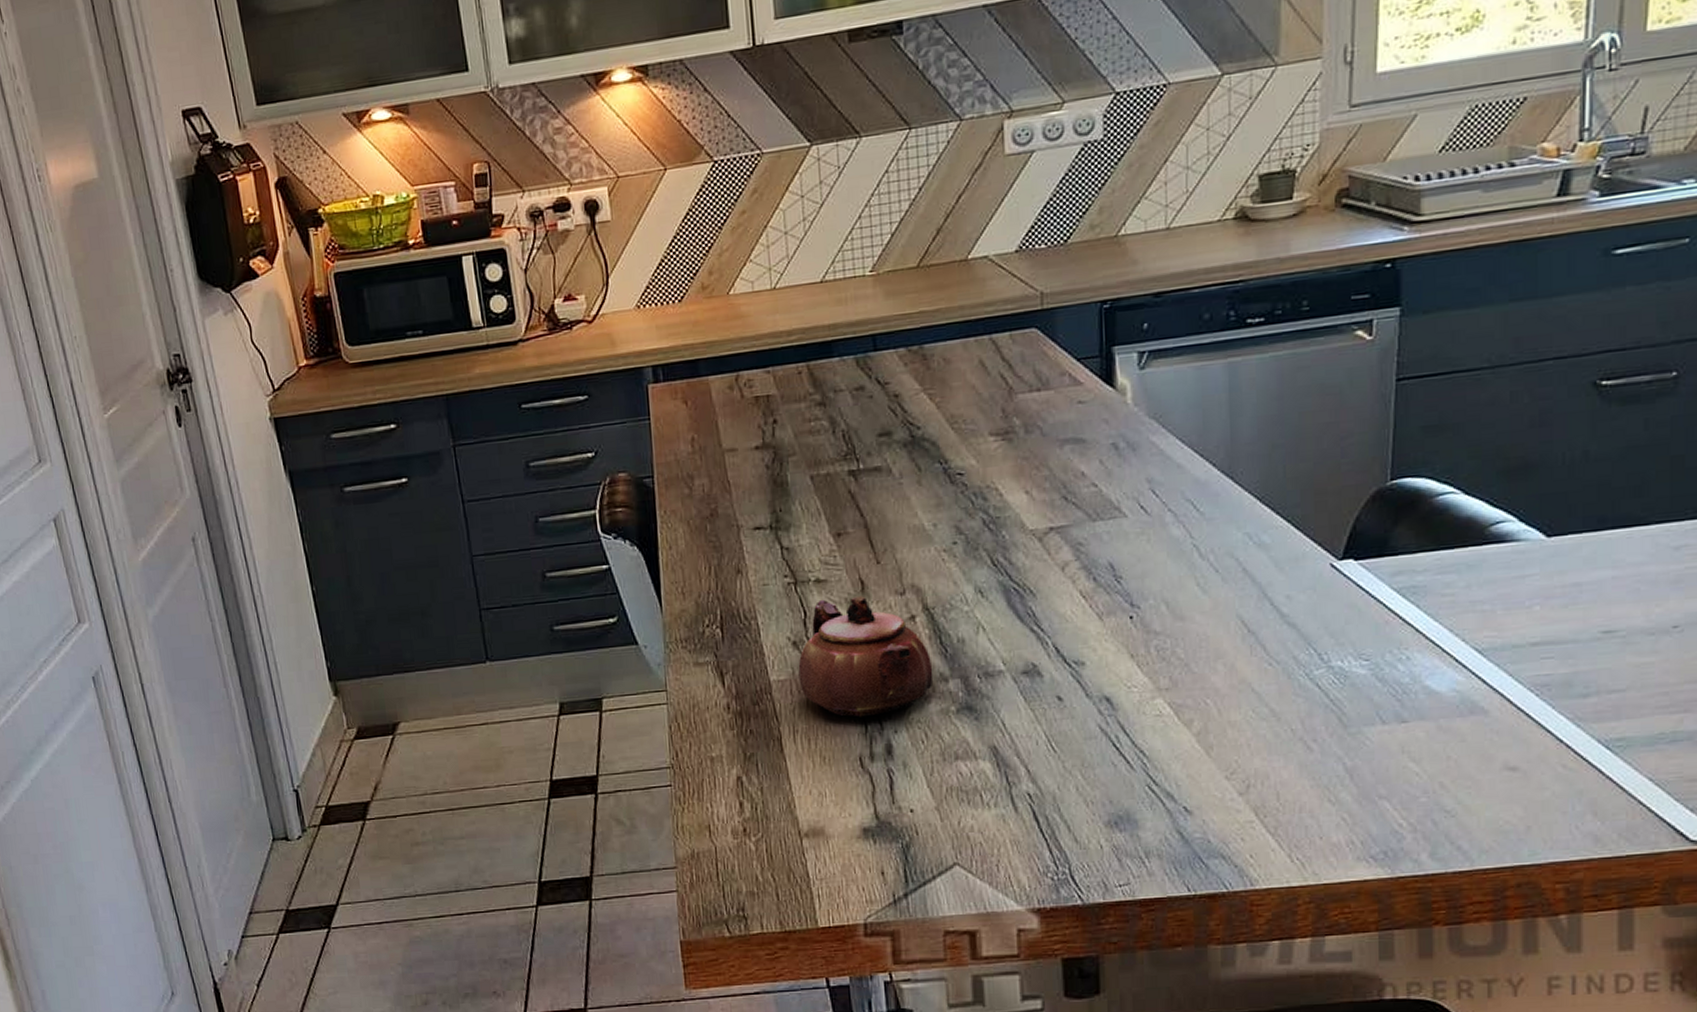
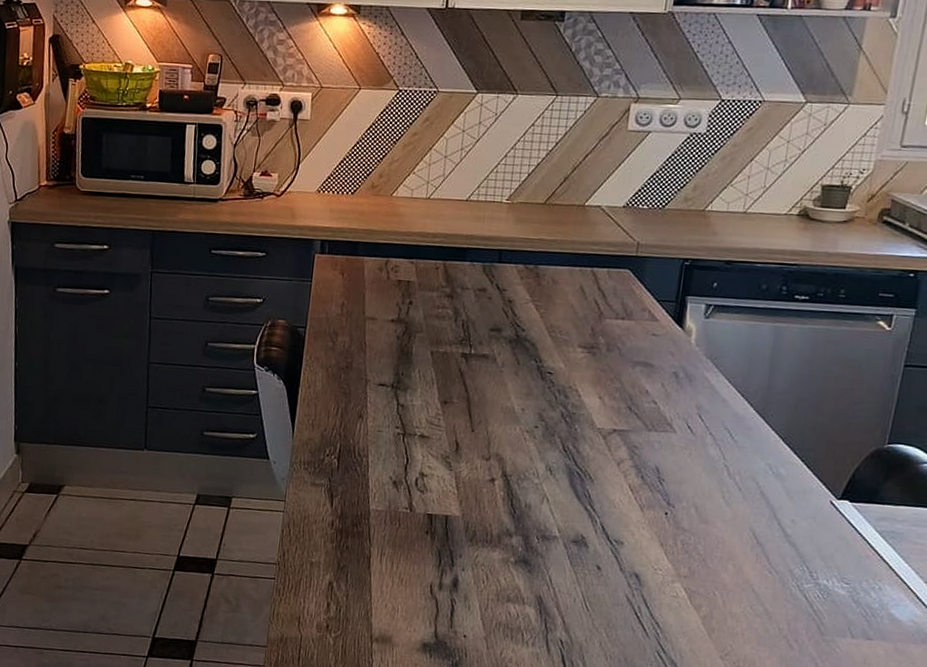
teapot: present [798,596,934,717] -> none [392,451,502,553]

